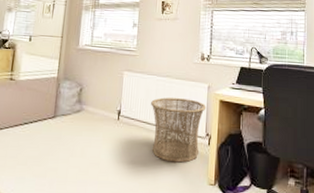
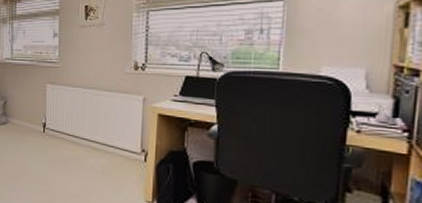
basket: present [151,97,207,163] -> none [77,110,142,178]

